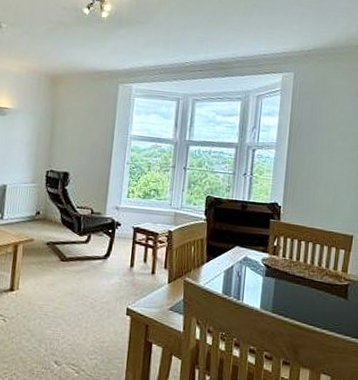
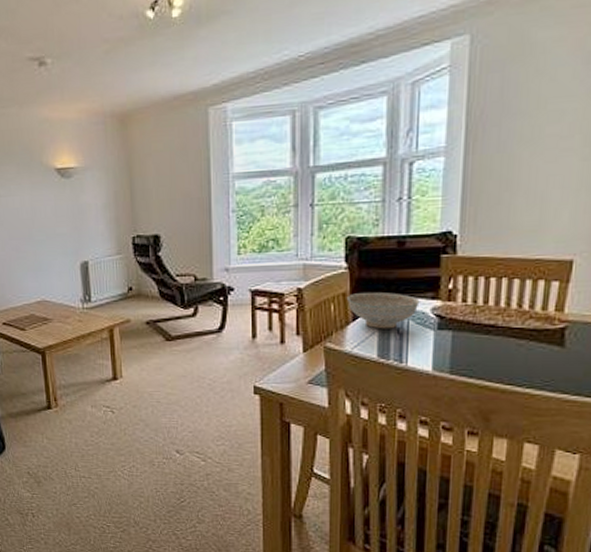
decorative bowl: none [203,240,254,272] -> present [346,292,420,329]

